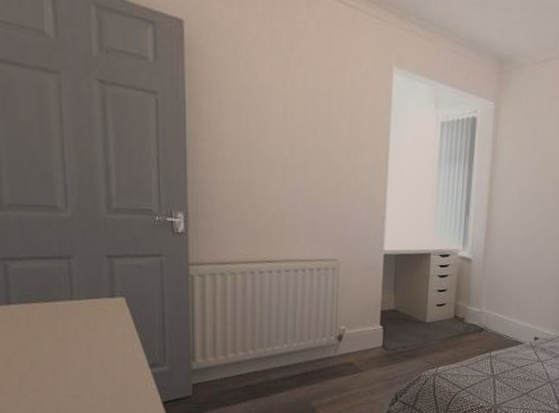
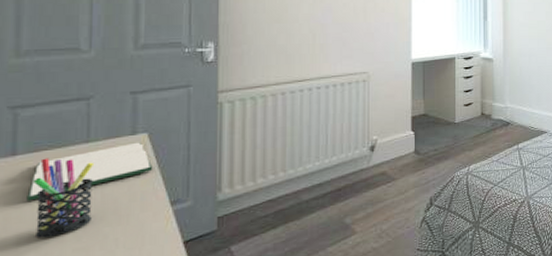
hardback book: none [23,305,132,348] -> present [26,142,153,201]
pen holder: none [27,310,81,382] -> present [32,158,95,238]

